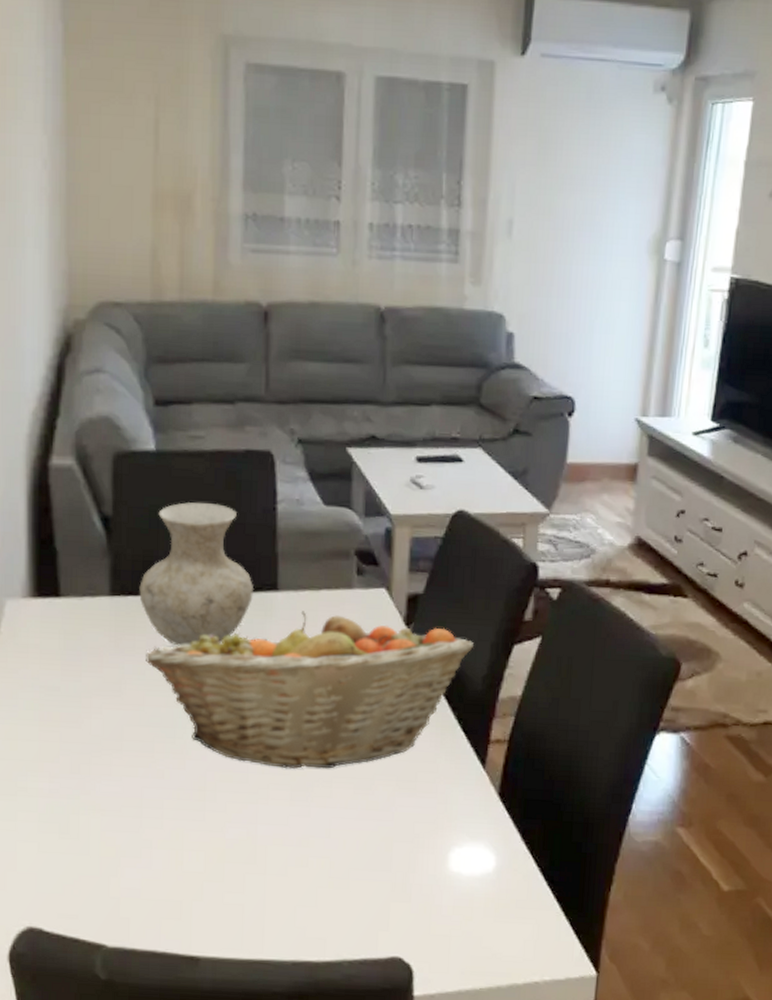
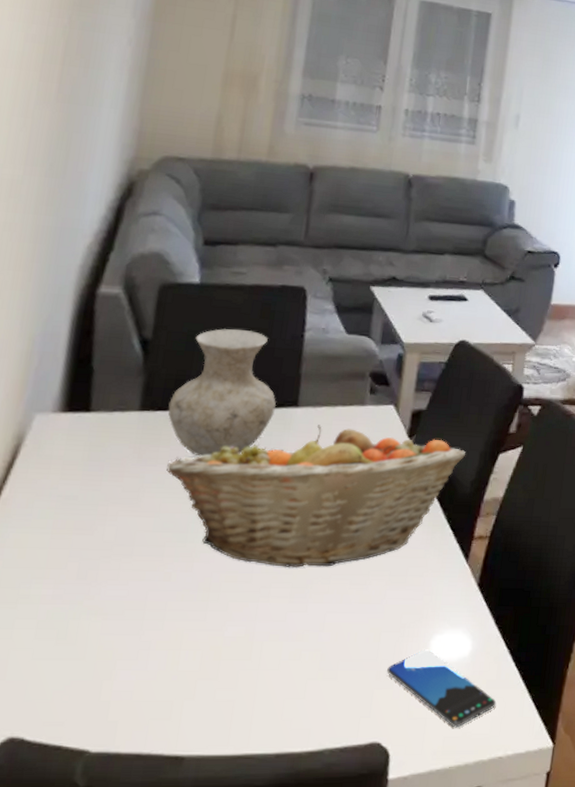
smartphone: none [403,862,529,948] -> present [387,649,497,728]

